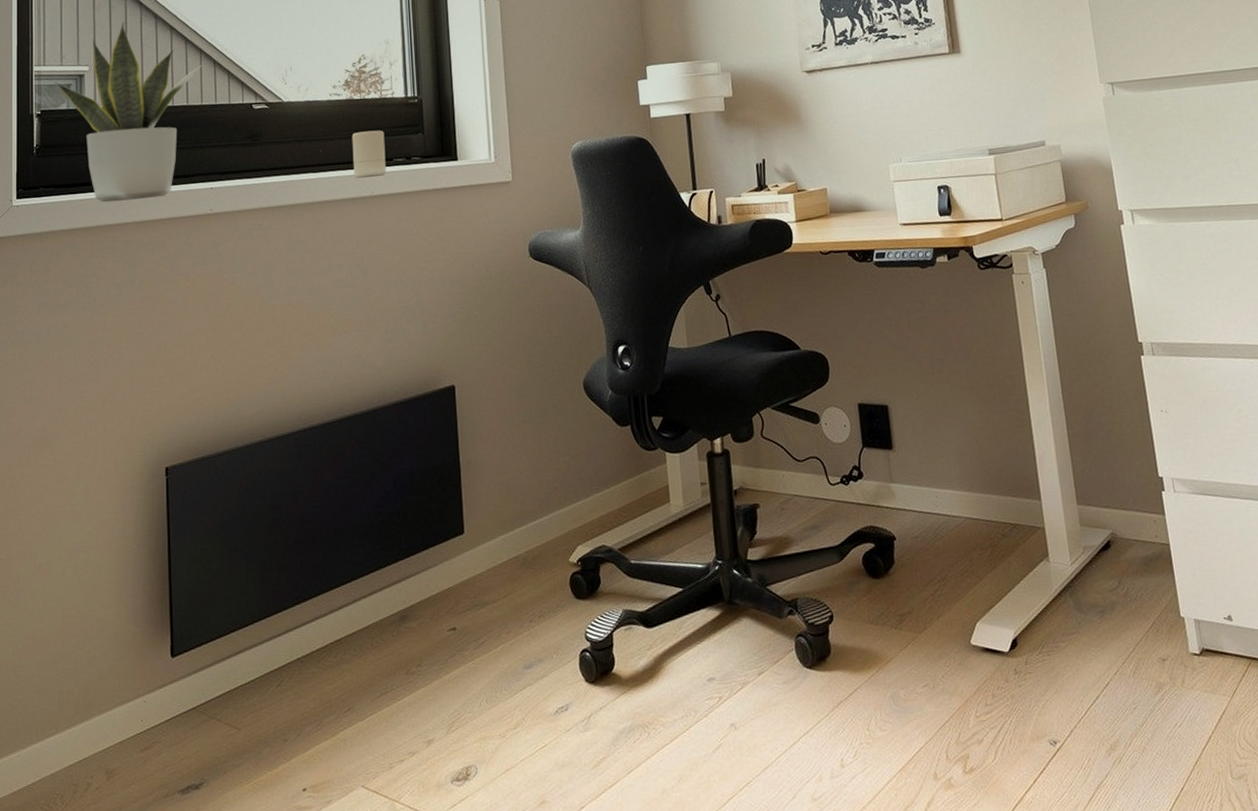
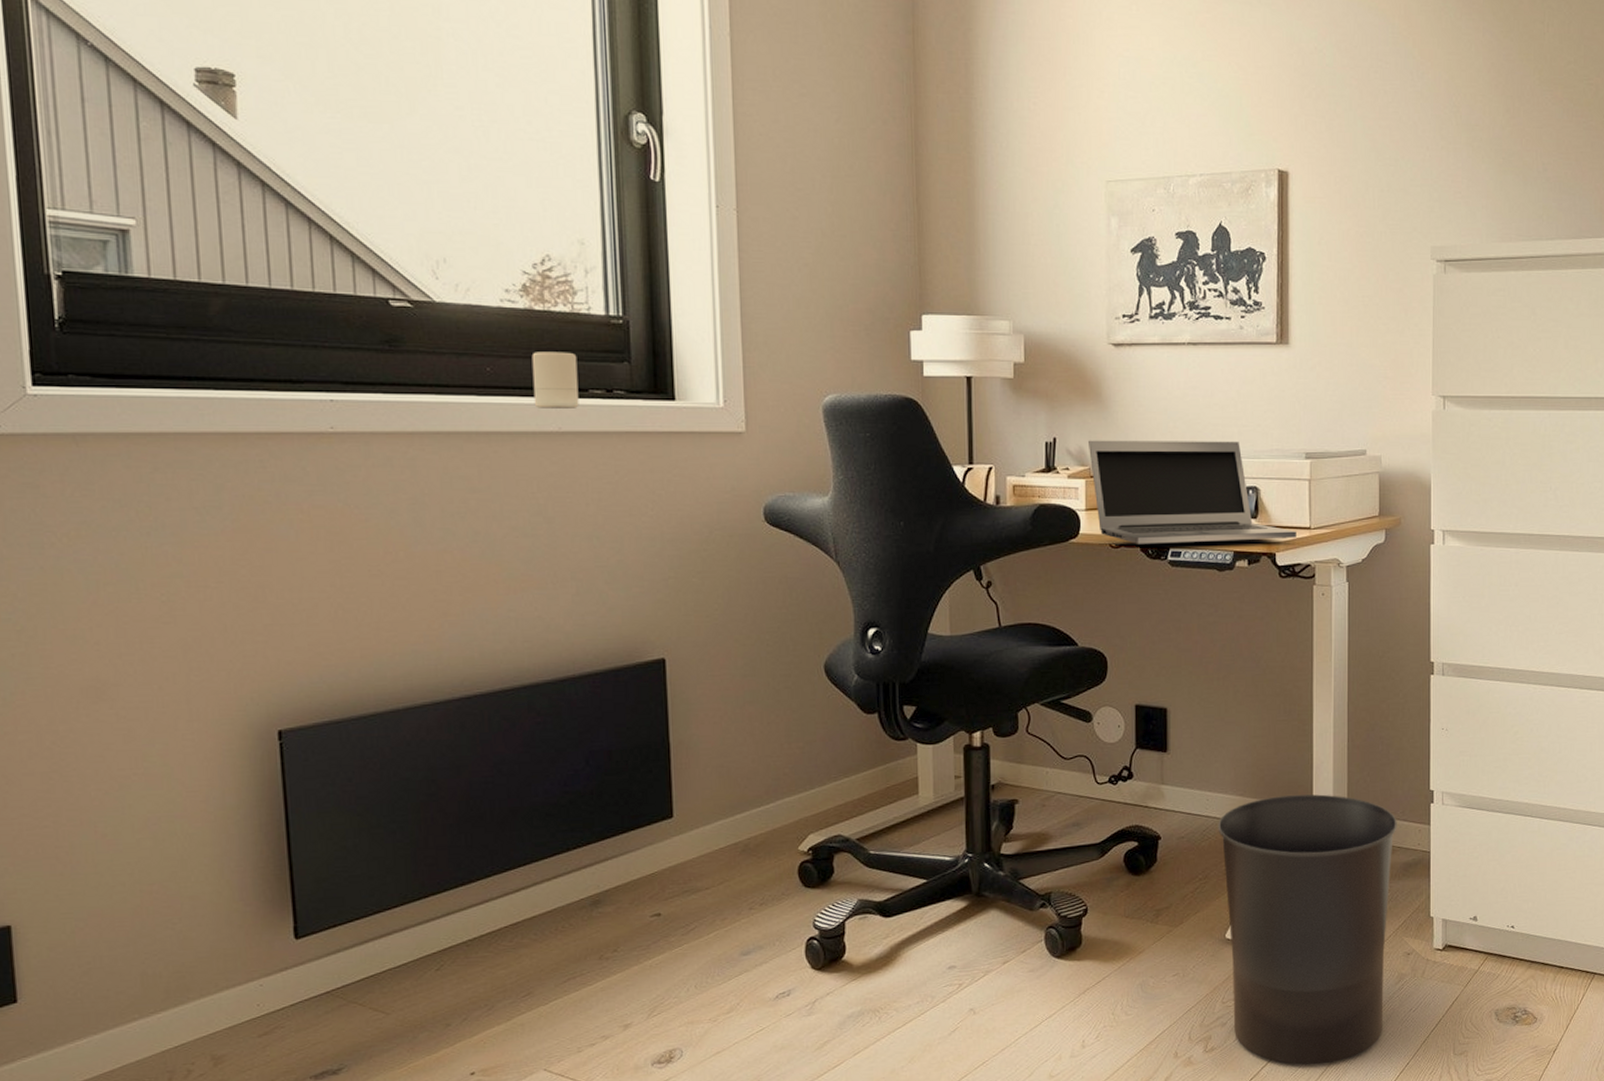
potted plant: present [55,21,205,203] -> none [83,164,316,404]
laptop: none [793,145,990,249] -> present [1089,440,1296,544]
waste bin: none [949,486,1149,789] -> present [1218,794,1397,1065]

